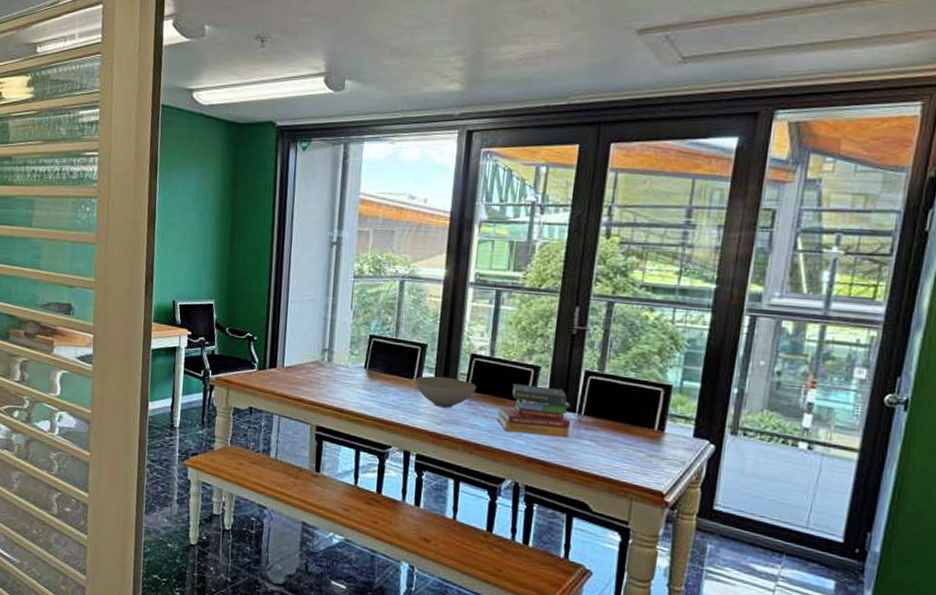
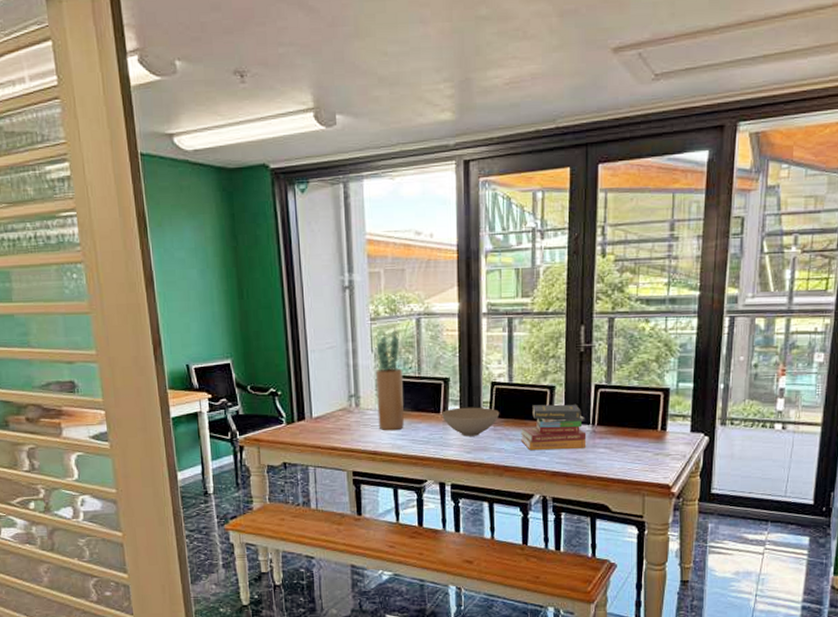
vase: none [348,286,381,391] -> present [376,326,404,431]

